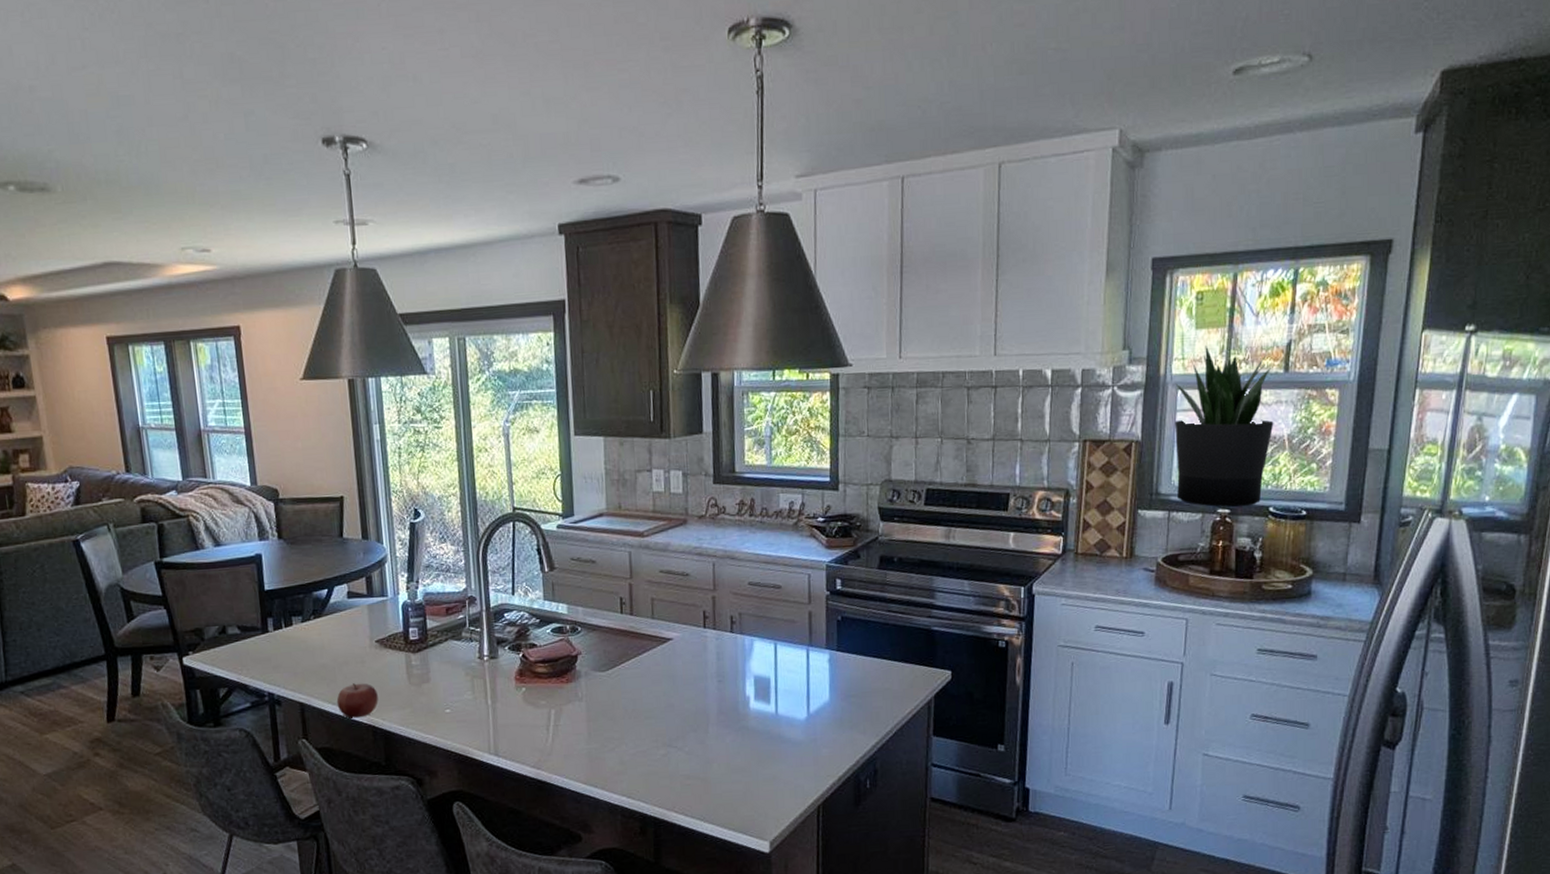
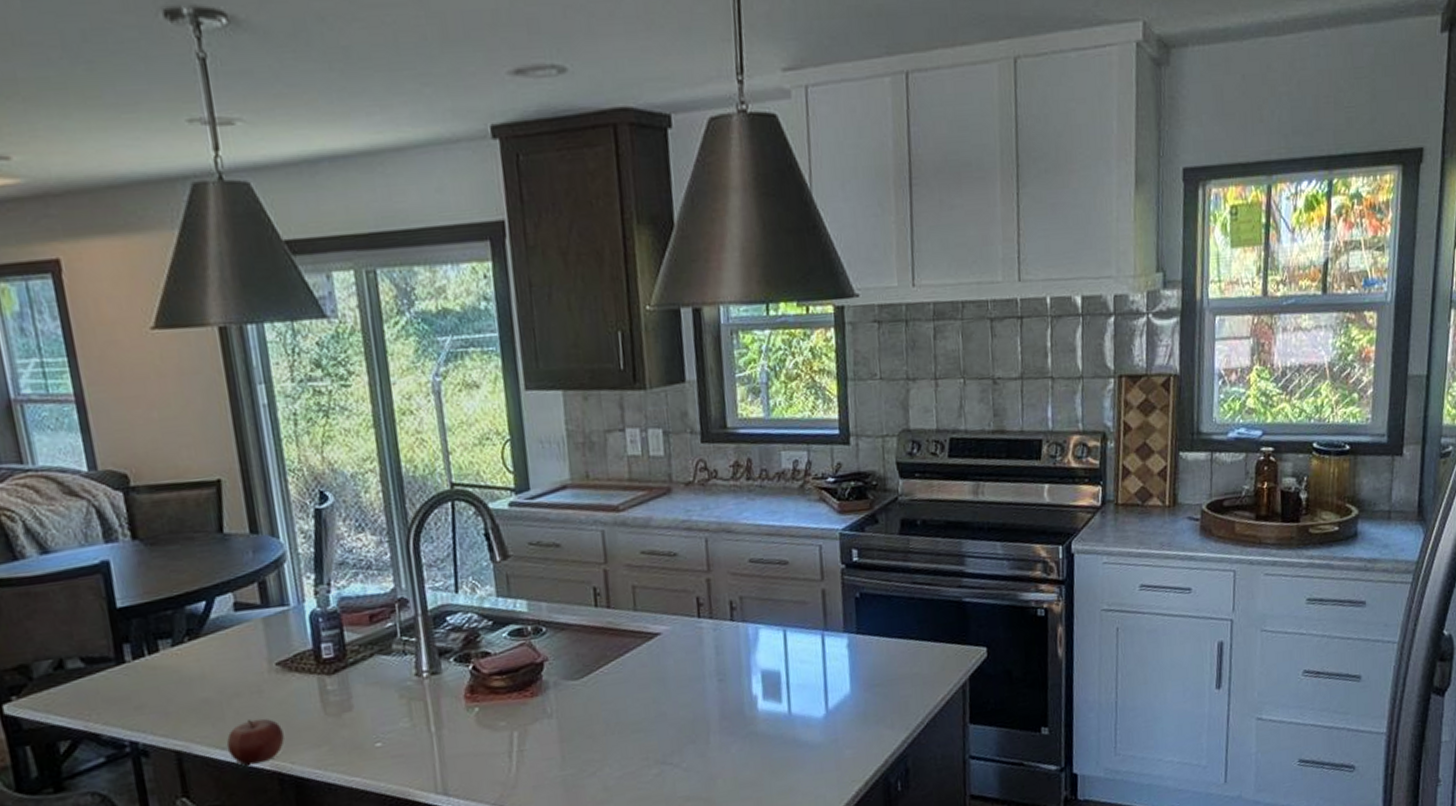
planter: present [1174,346,1274,508] -> none [1212,266,1314,445]

